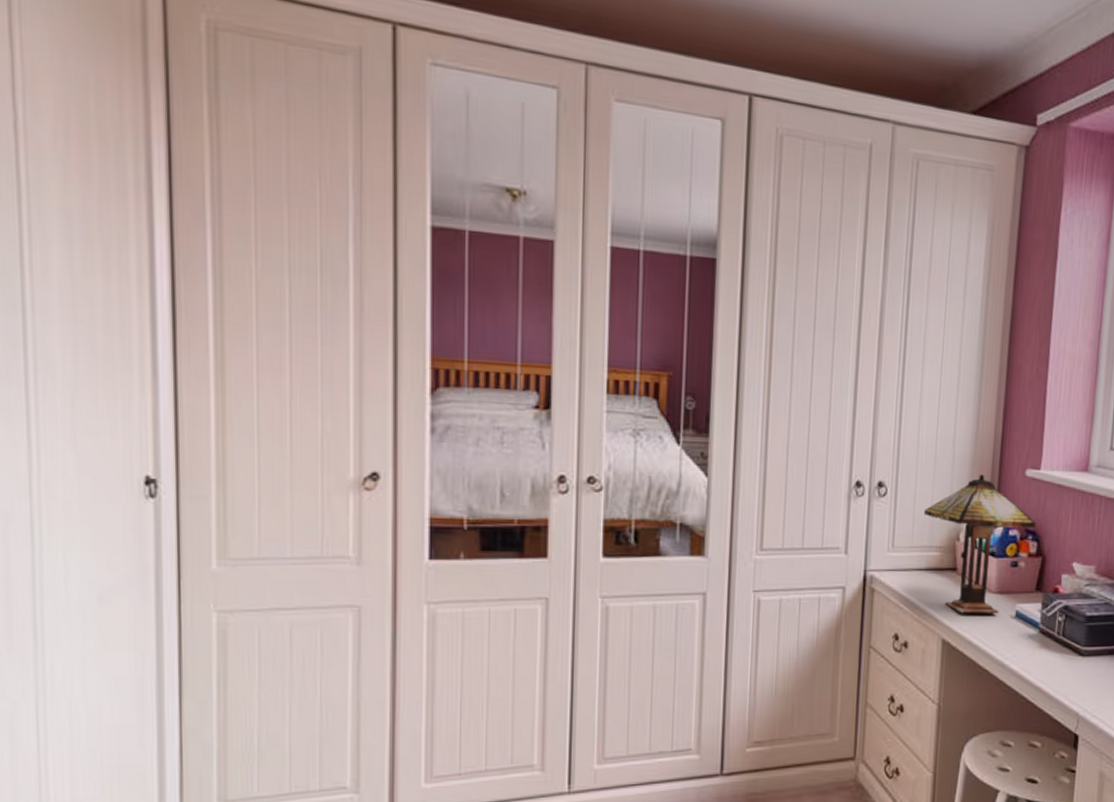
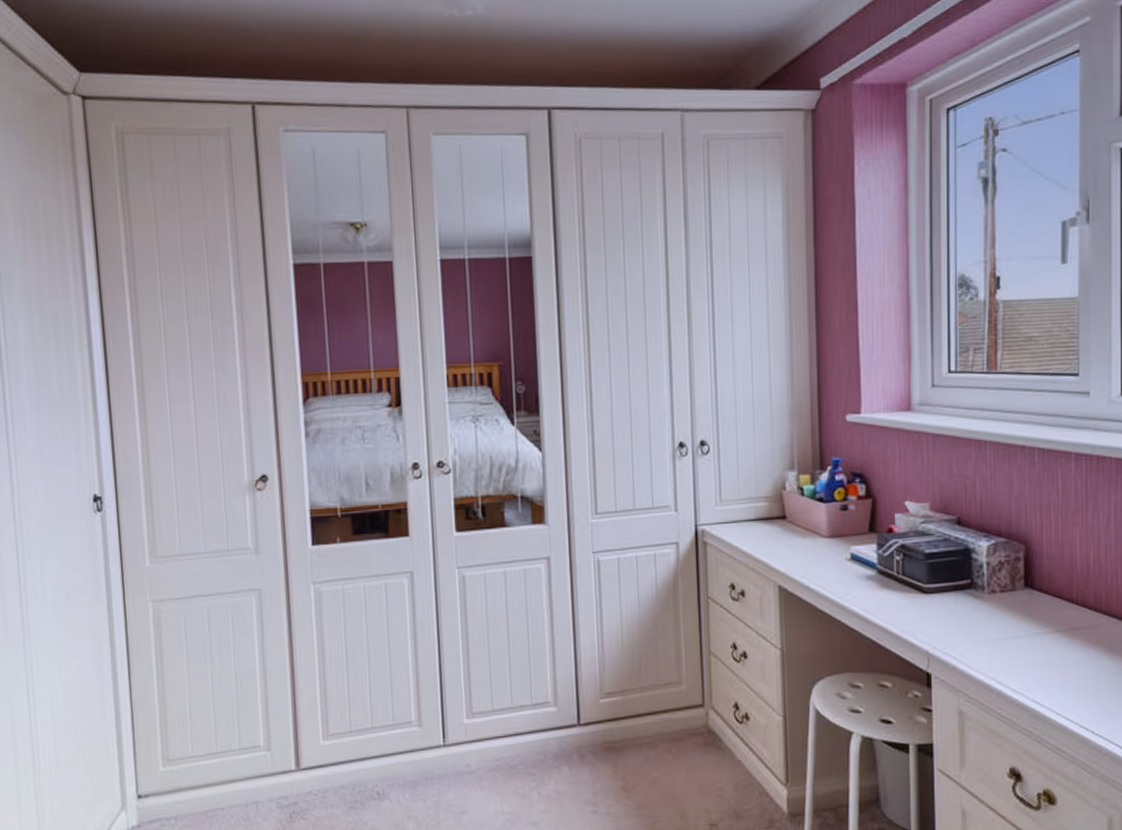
table lamp: present [923,474,1037,614] -> none [747,424,863,560]

